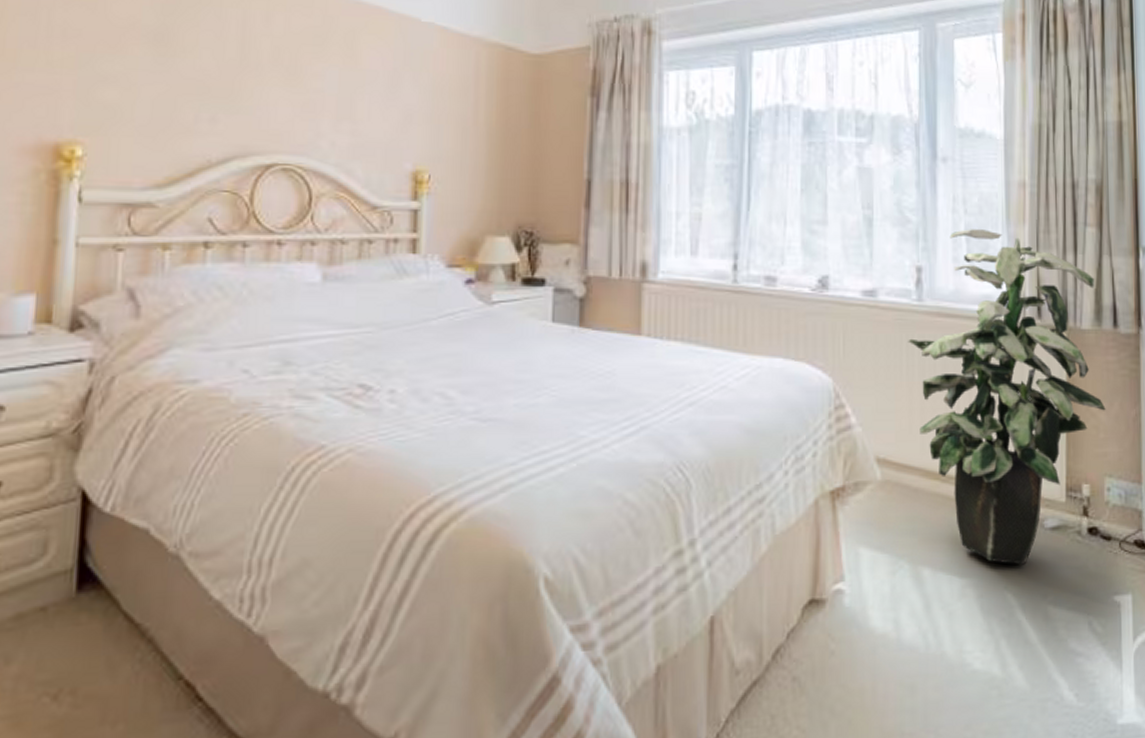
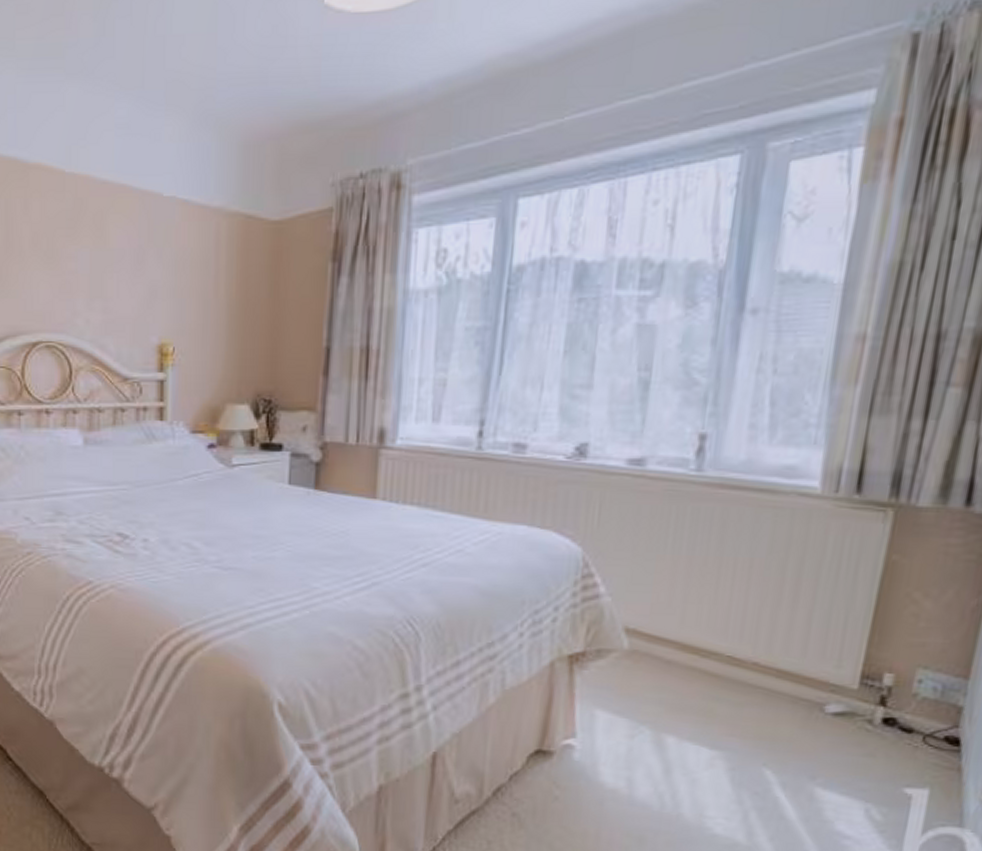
indoor plant: present [908,229,1106,565] -> none [678,391,948,746]

